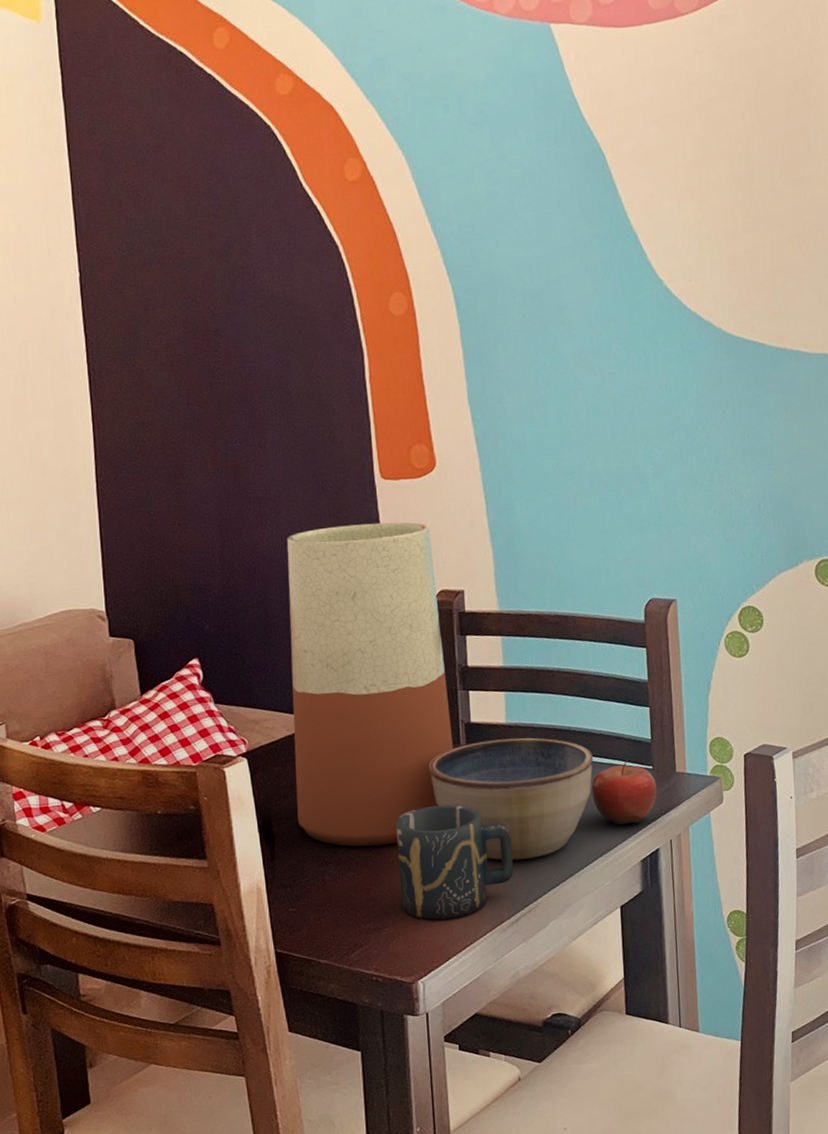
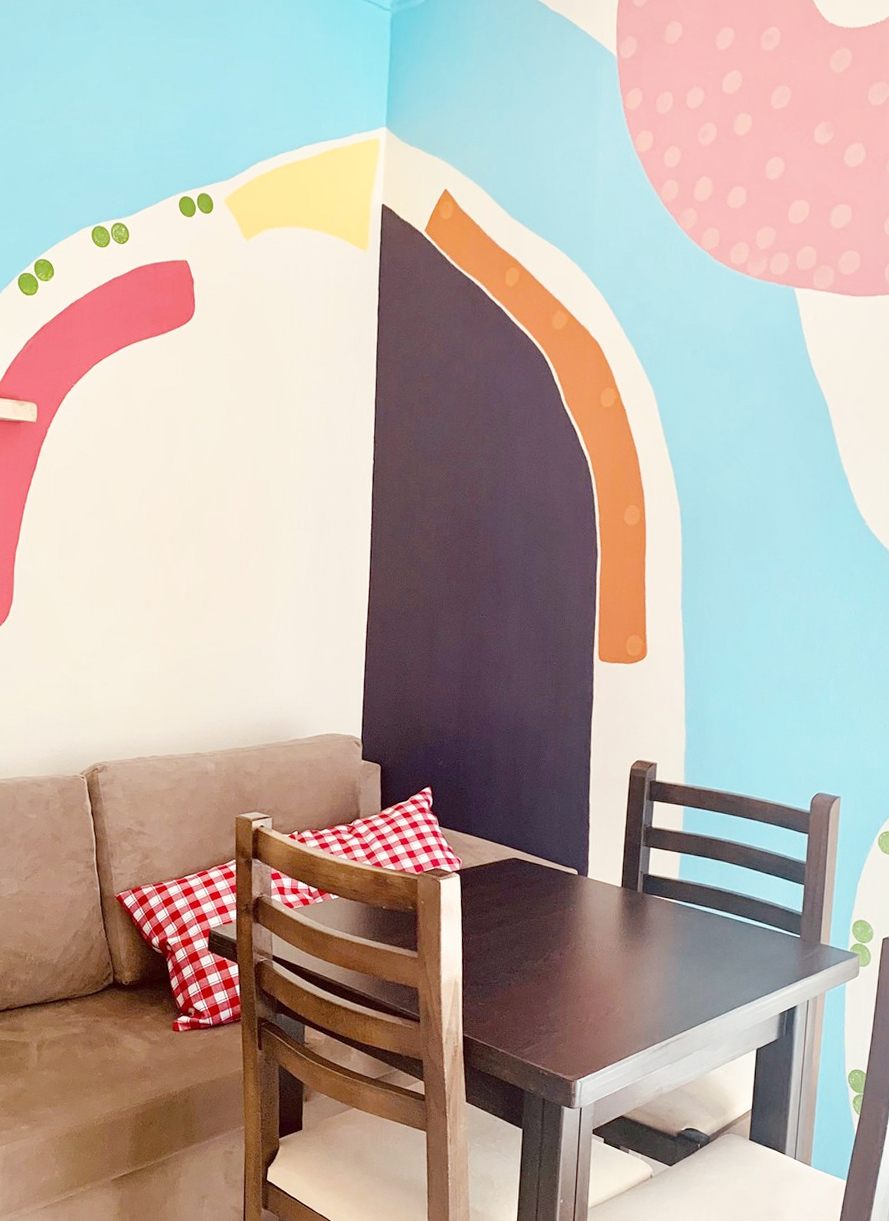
vase: present [286,522,454,847] -> none [495,694,635,964]
cup: present [395,804,514,920] -> none [571,938,671,1034]
bowl: present [429,737,593,860] -> none [608,891,749,996]
fruit: present [591,759,658,825] -> none [744,926,802,982]

